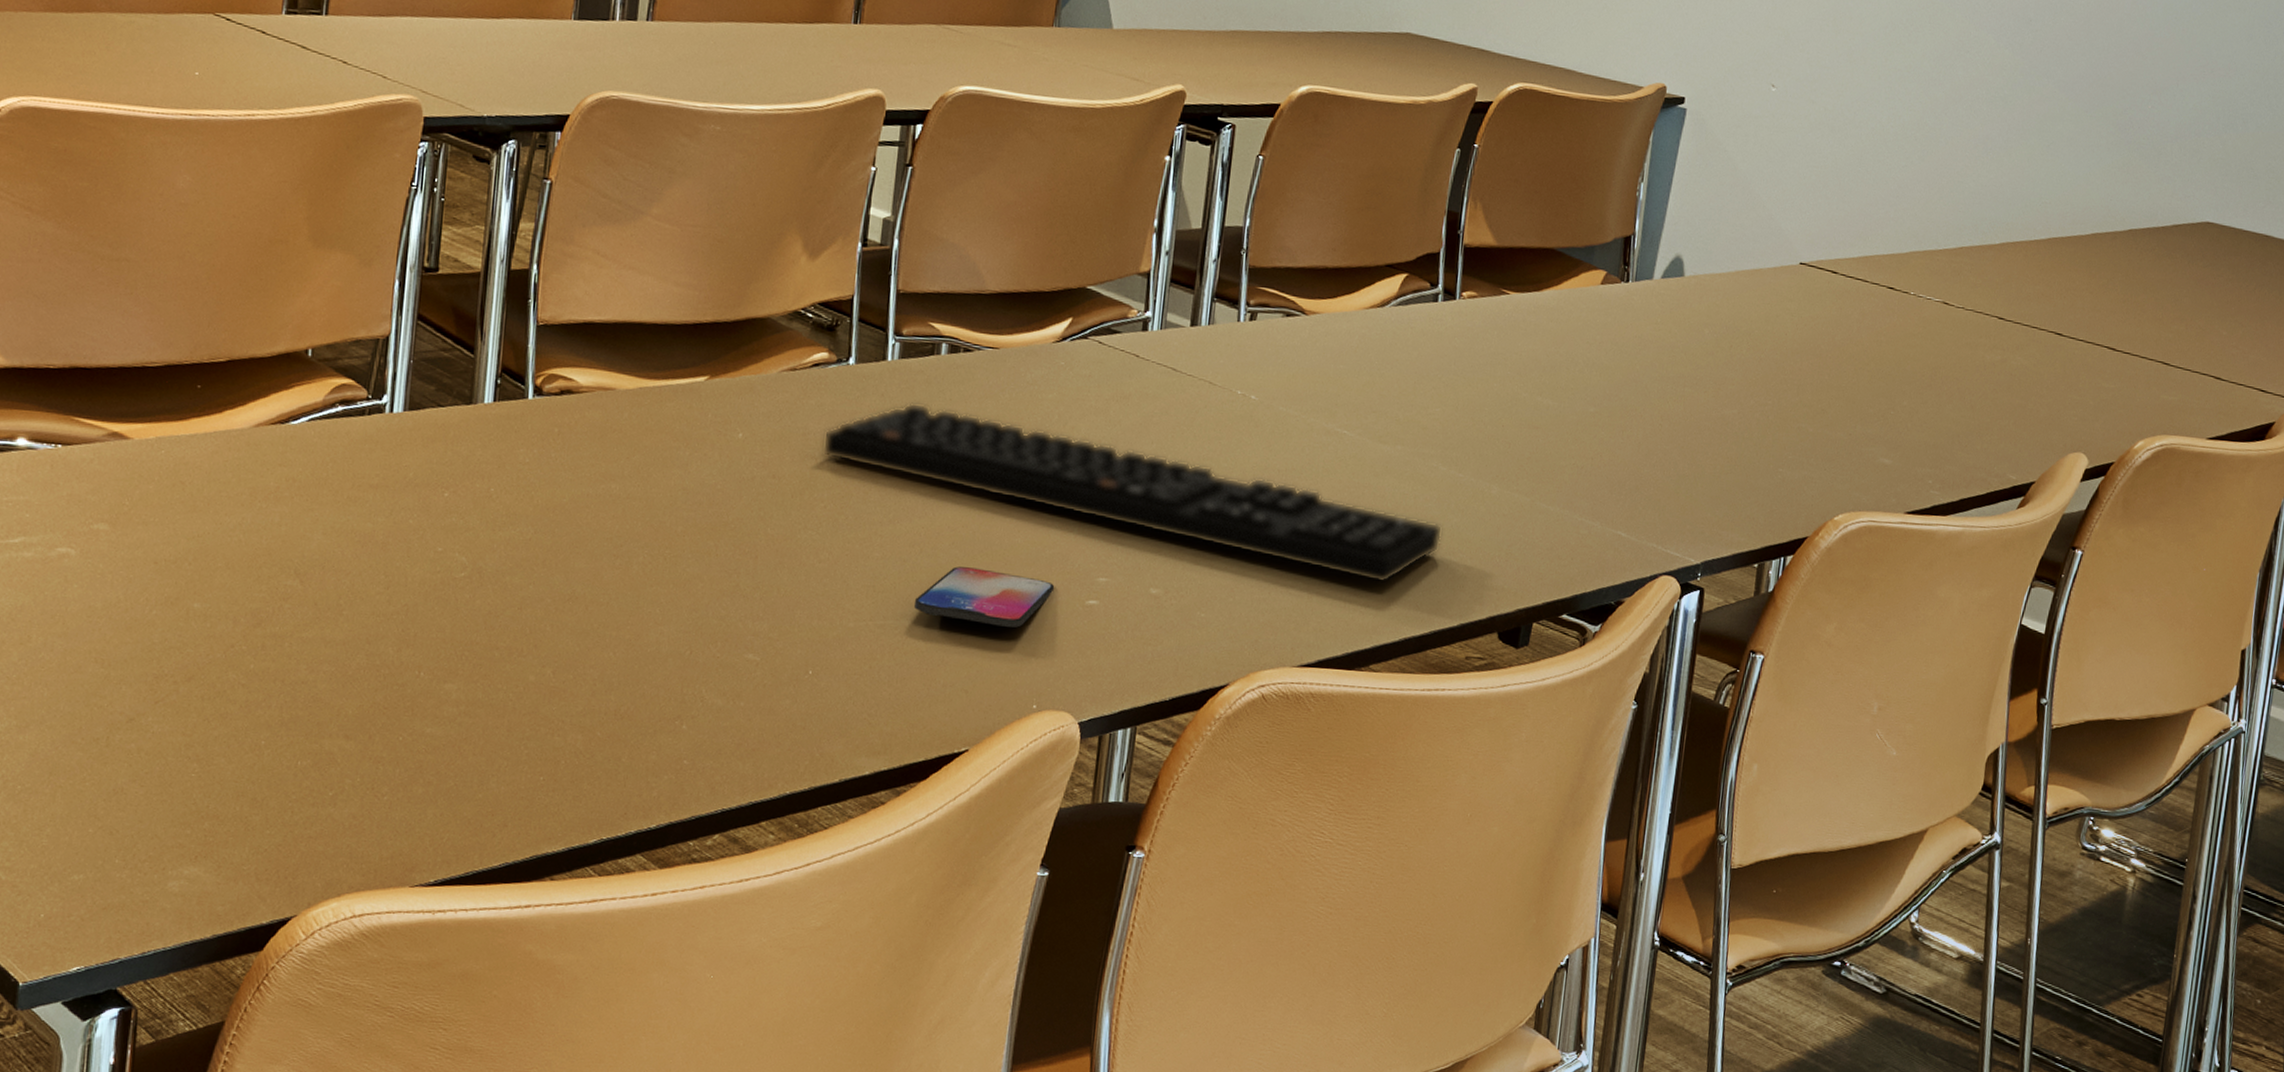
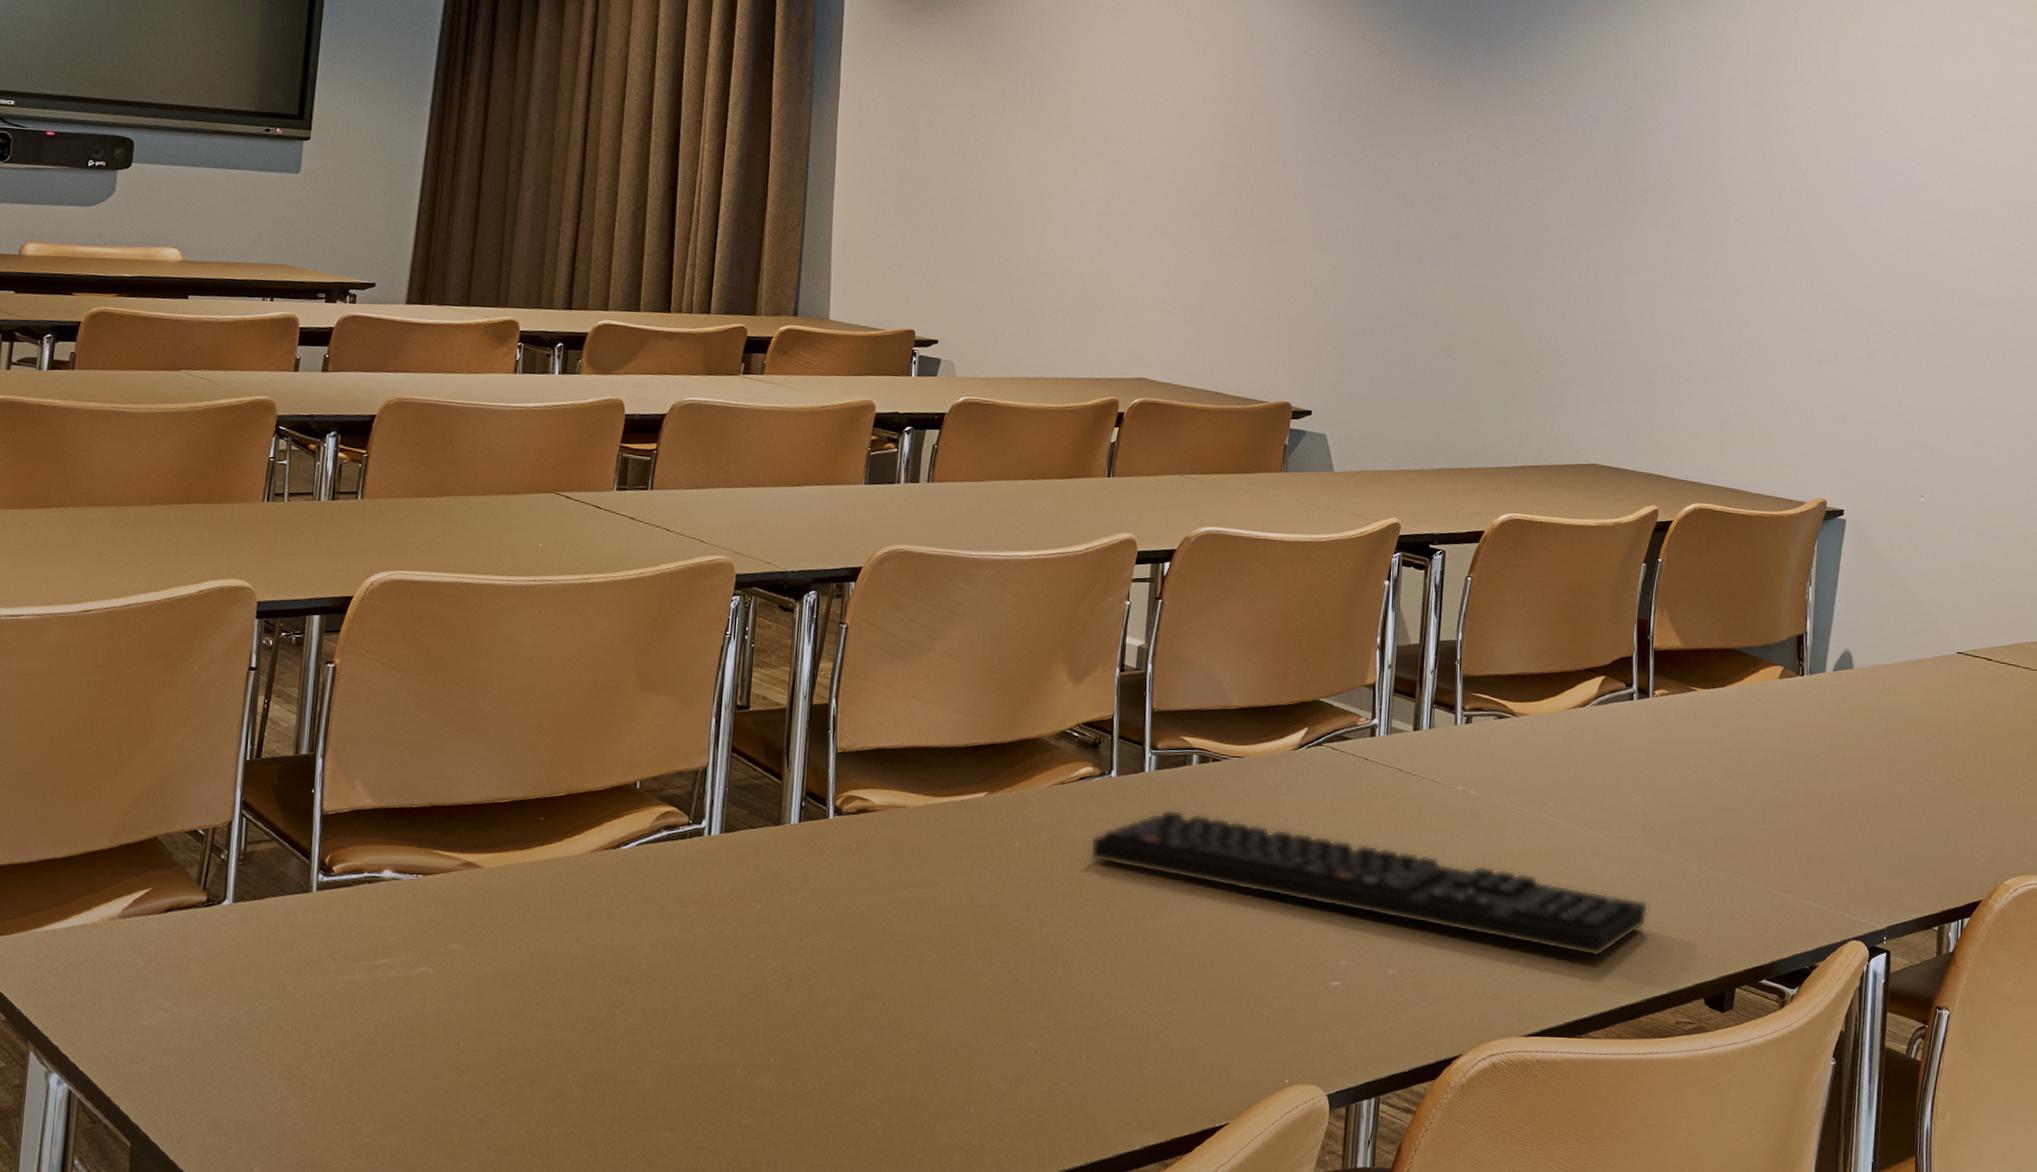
smartphone: present [913,566,1055,628] -> none [1175,955,1301,1009]

